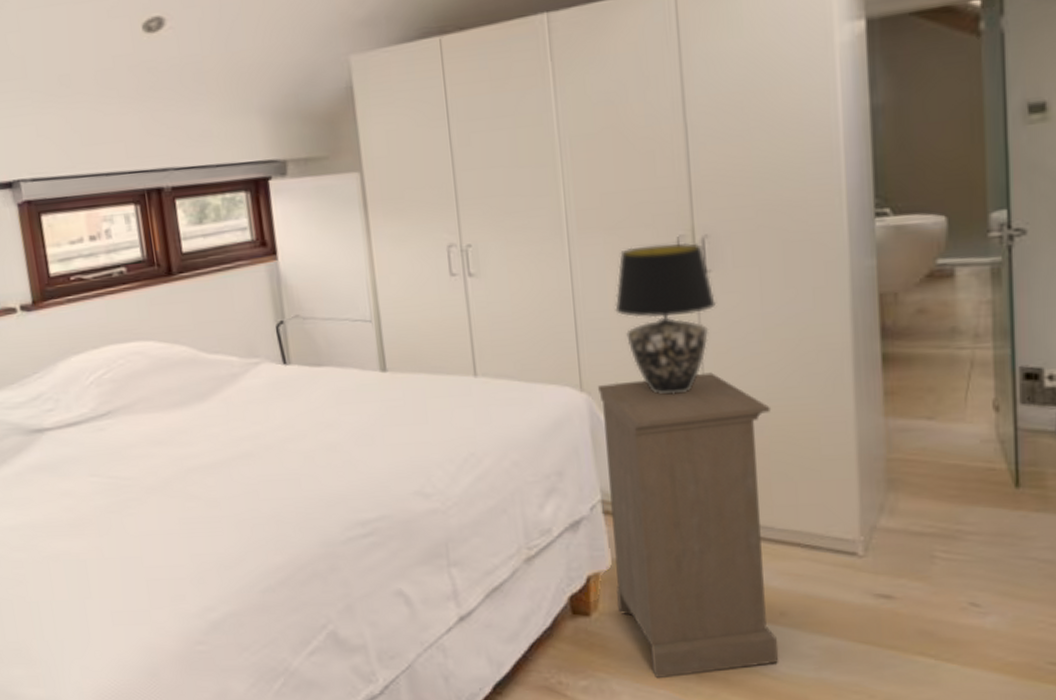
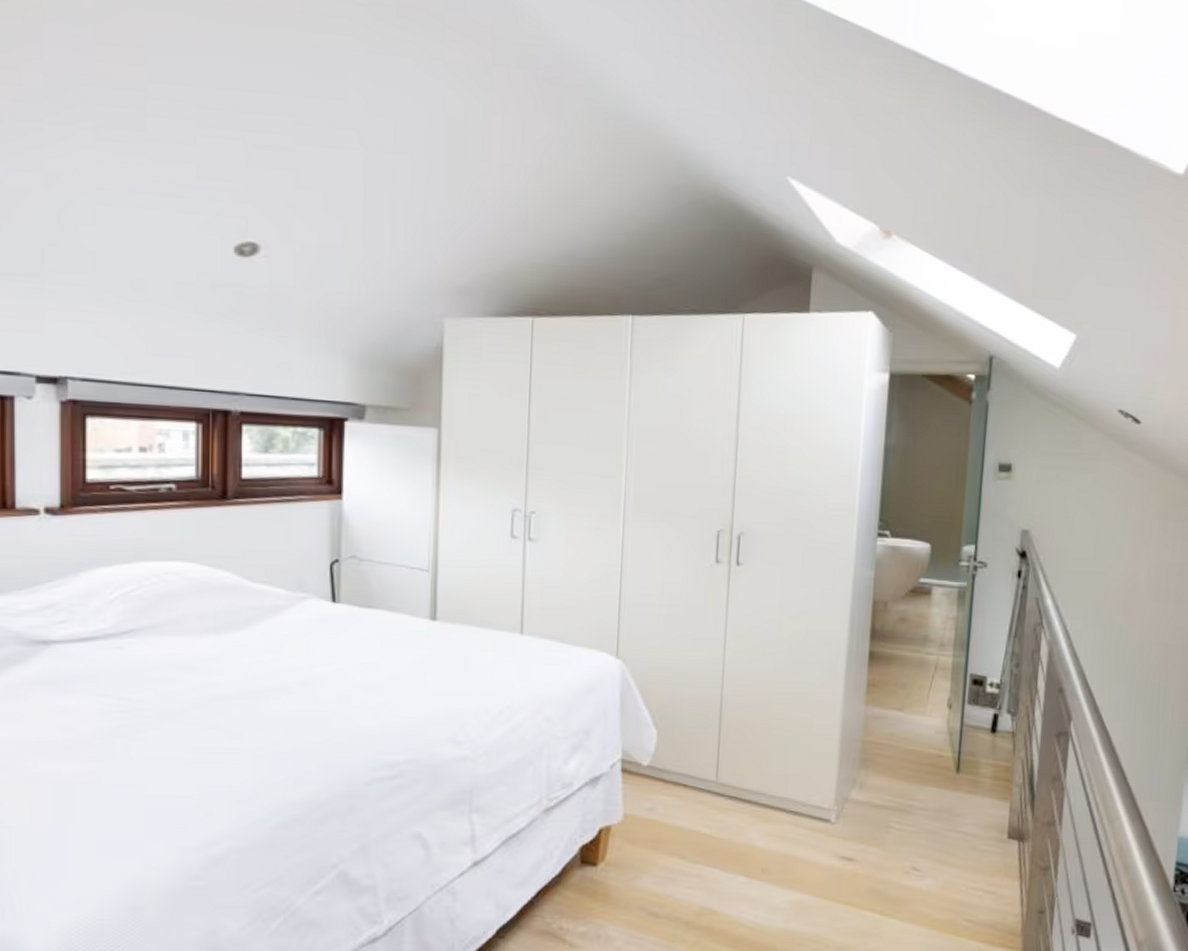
nightstand: present [597,372,779,679] -> none [623,652,776,926]
table lamp: present [615,242,717,395] -> none [656,534,744,669]

